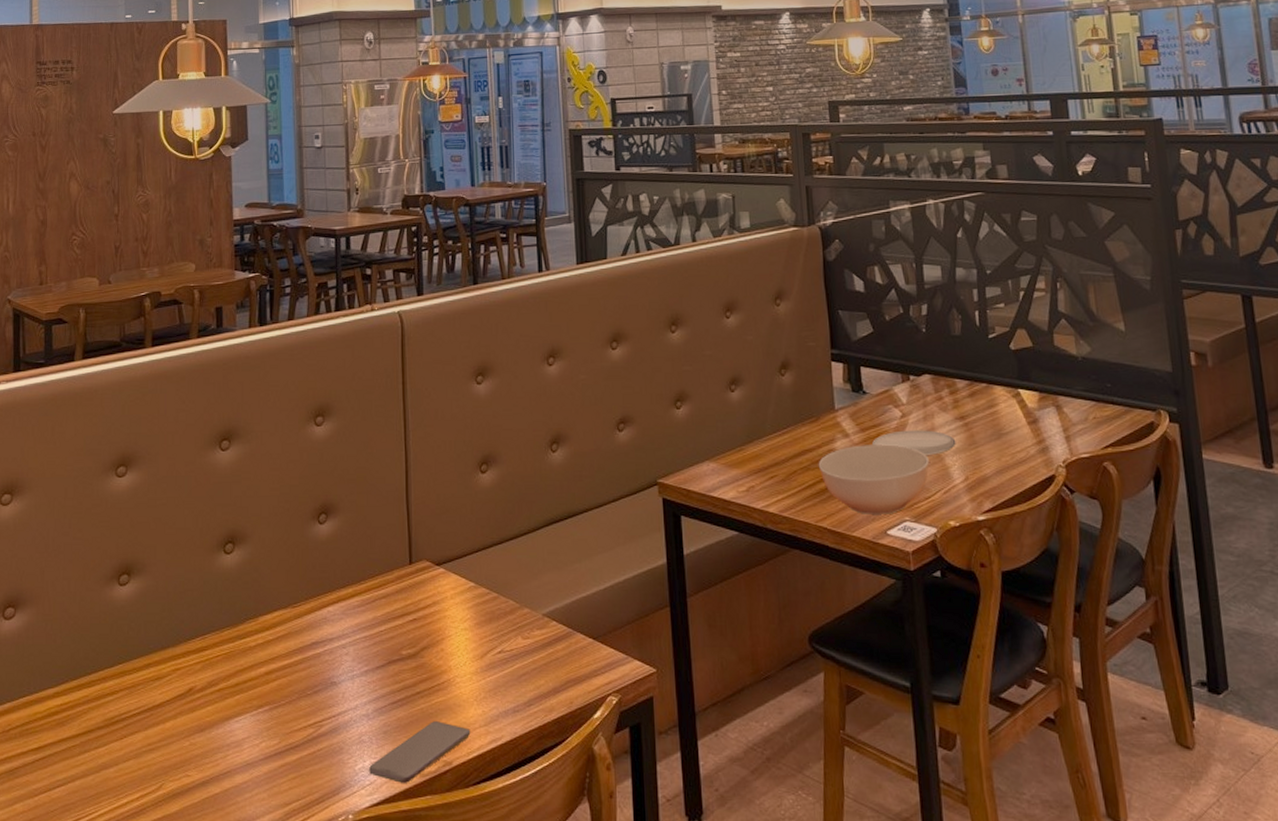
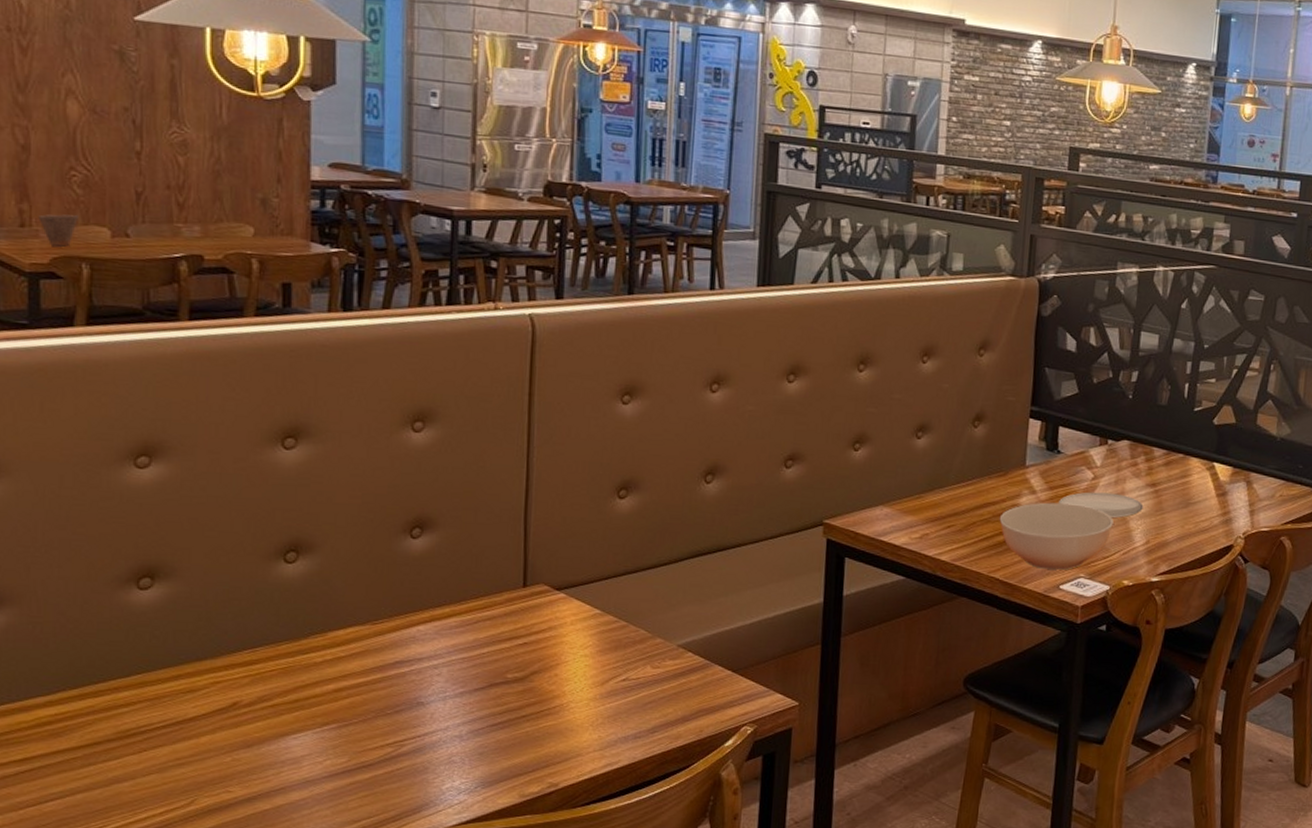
cup: none [52,271,77,297] -> present [38,214,78,247]
smartphone: present [369,721,471,783] -> none [459,744,583,803]

